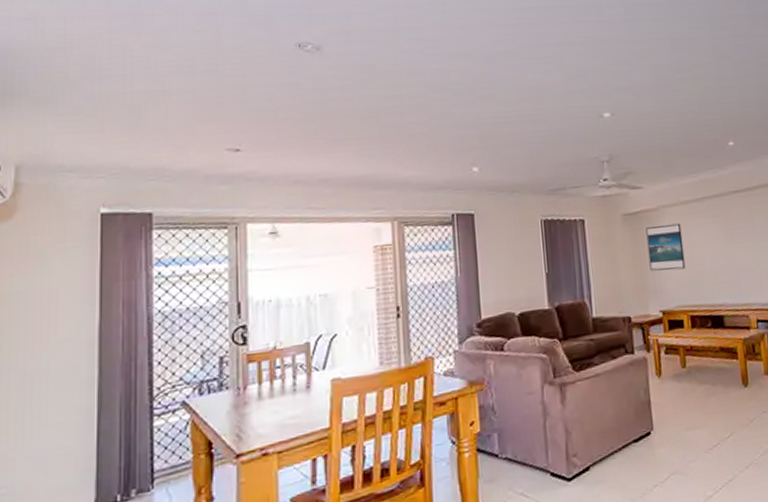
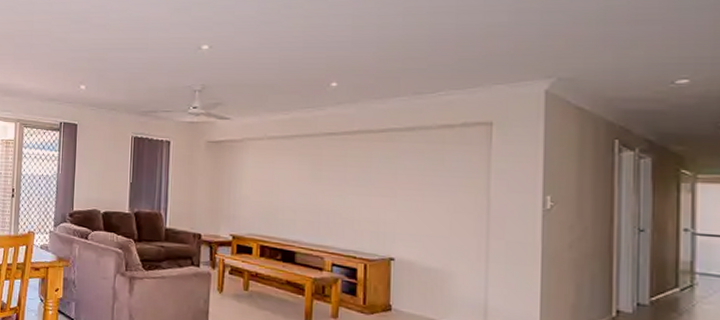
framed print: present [646,223,686,271] -> none [226,156,265,201]

